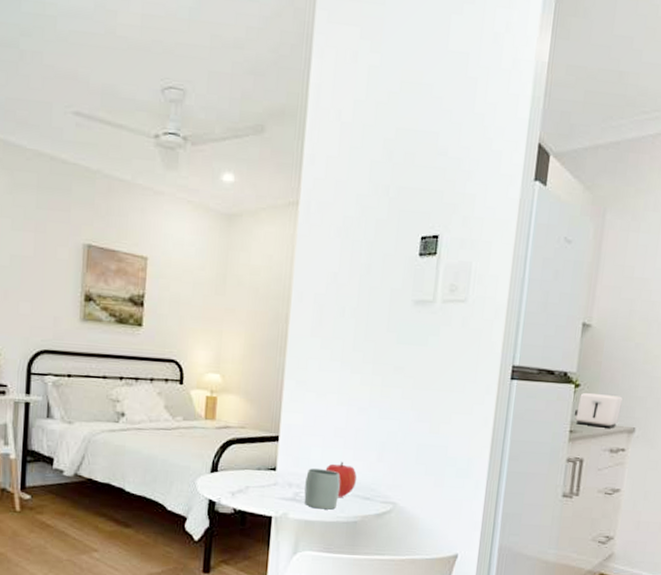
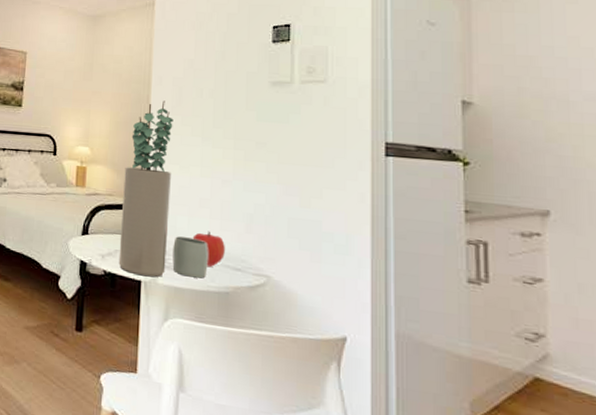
vase: none [249,320,313,512] -> present [118,100,173,278]
toaster: present [574,392,623,428] -> none [467,171,527,210]

